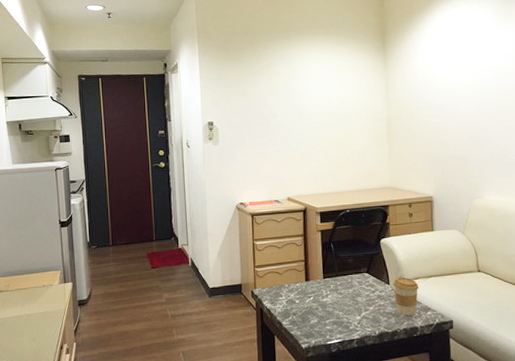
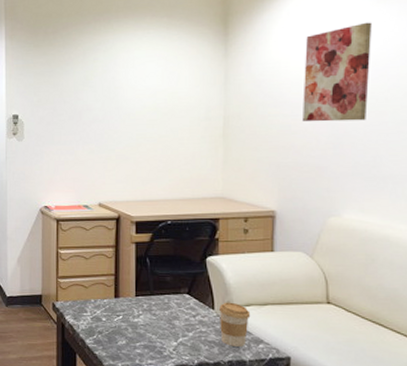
wall art: none [446,39,497,121] -> present [301,22,373,122]

